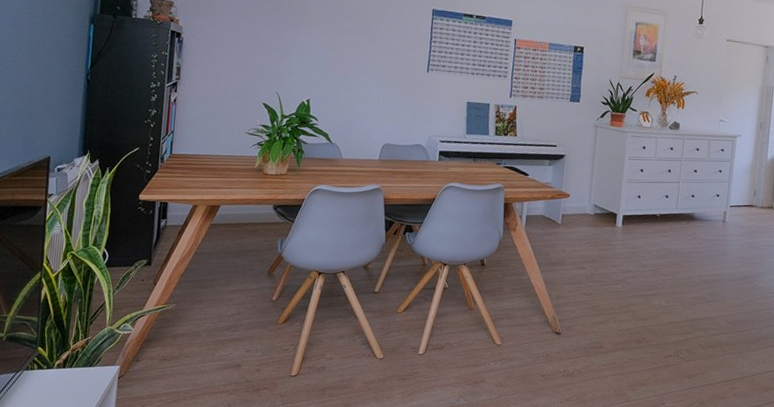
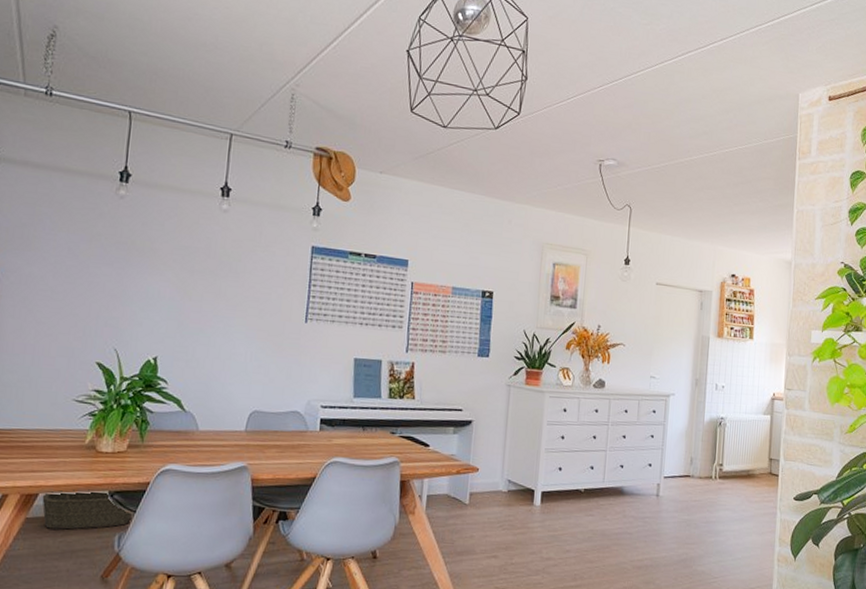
basket: none [223,203,291,234] -> present [42,489,132,530]

